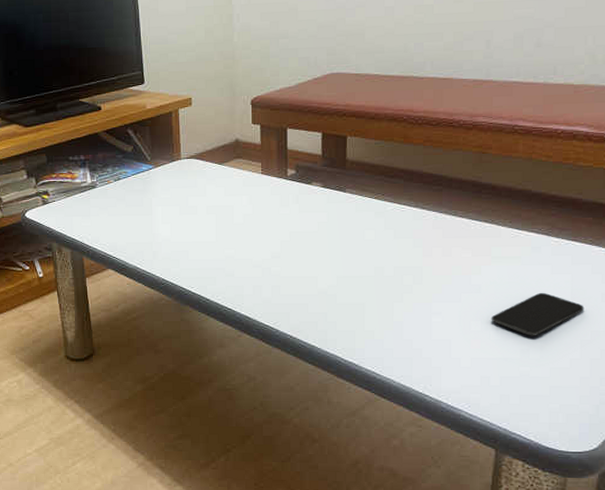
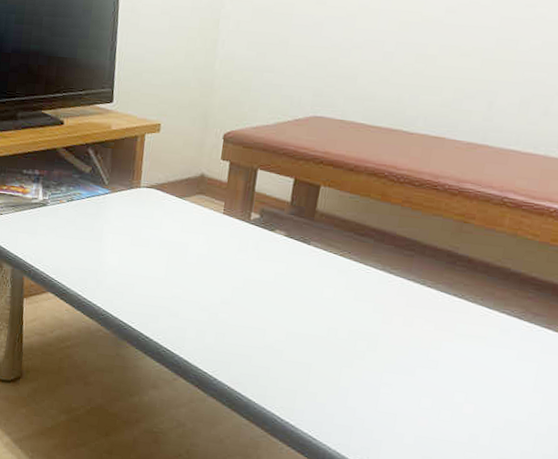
smartphone: present [491,292,585,336] -> none [443,377,546,423]

